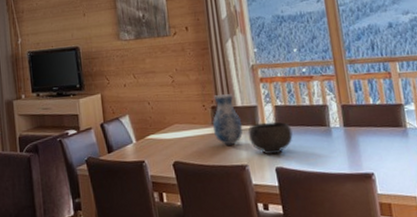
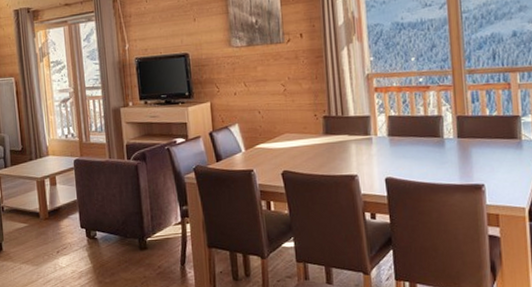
vase: present [212,94,243,145] -> none [323,103,355,155]
bowl: present [247,122,293,155] -> none [359,132,405,166]

